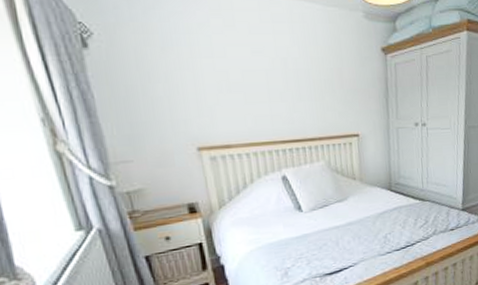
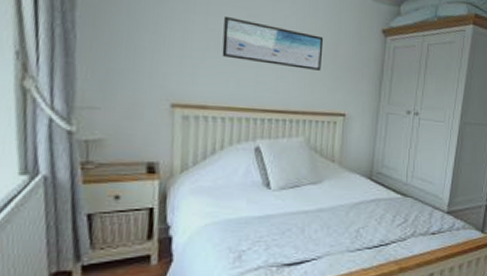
wall art: none [229,55,330,98] -> present [222,16,324,71]

